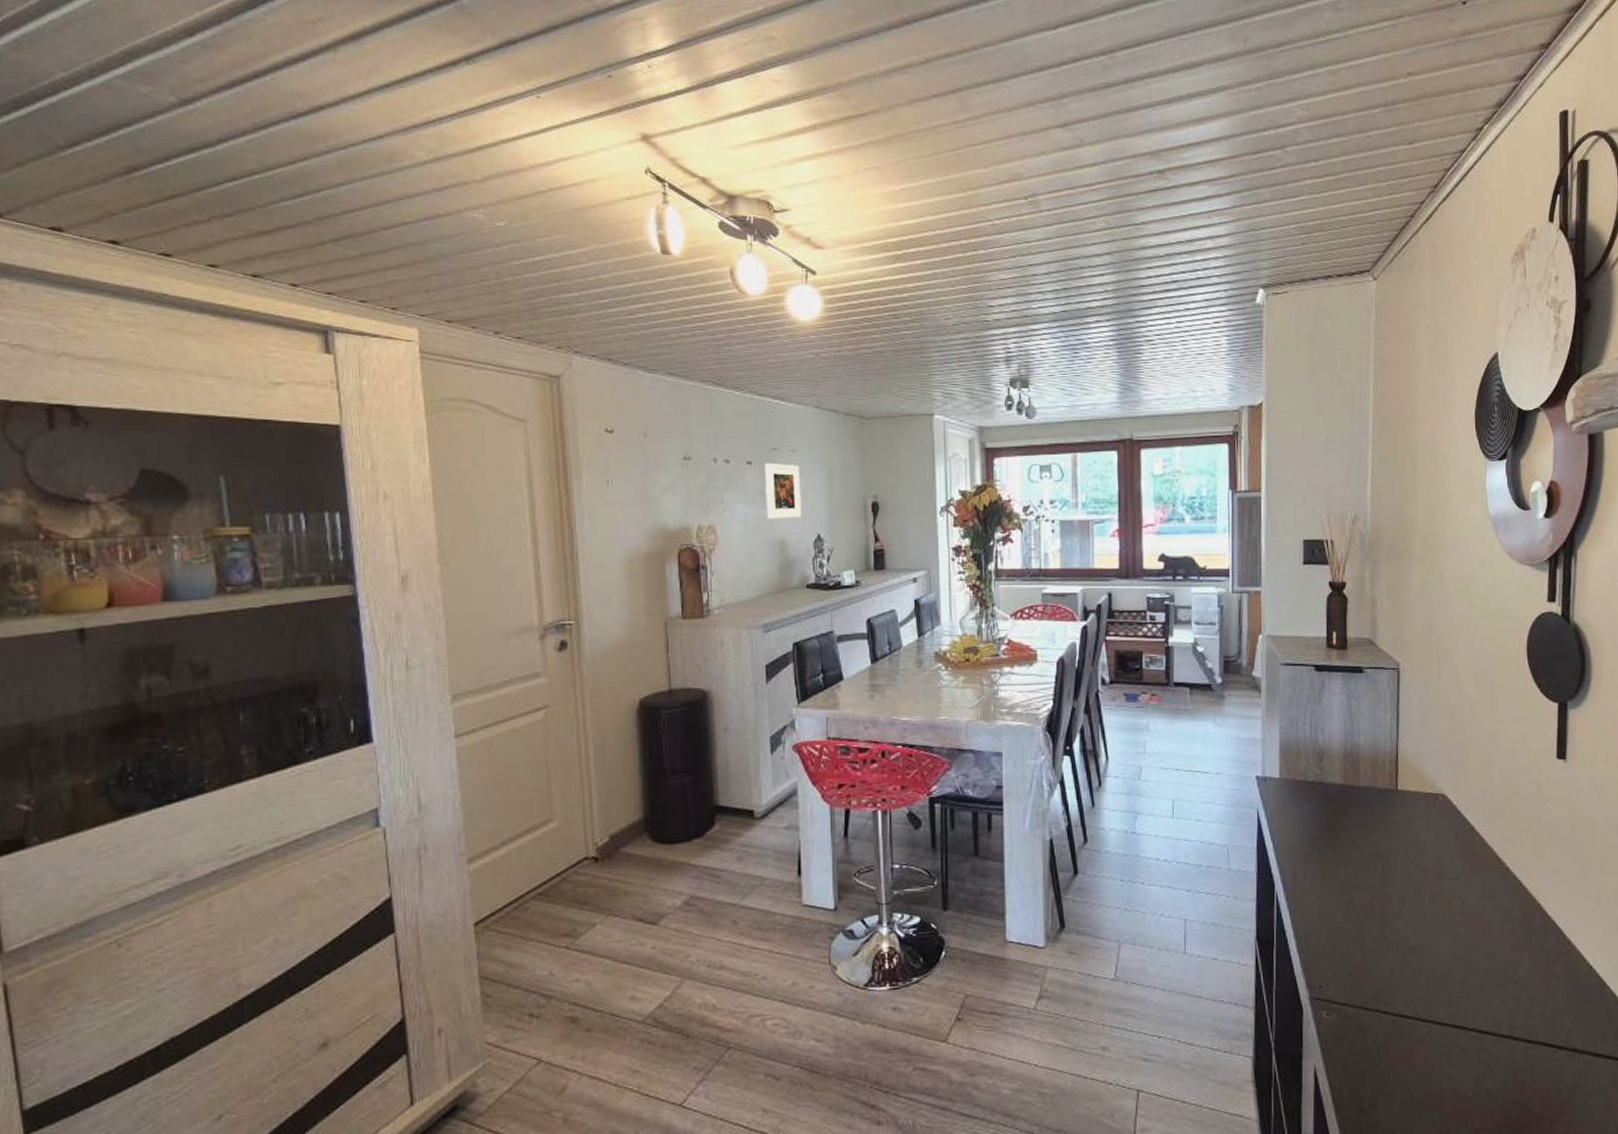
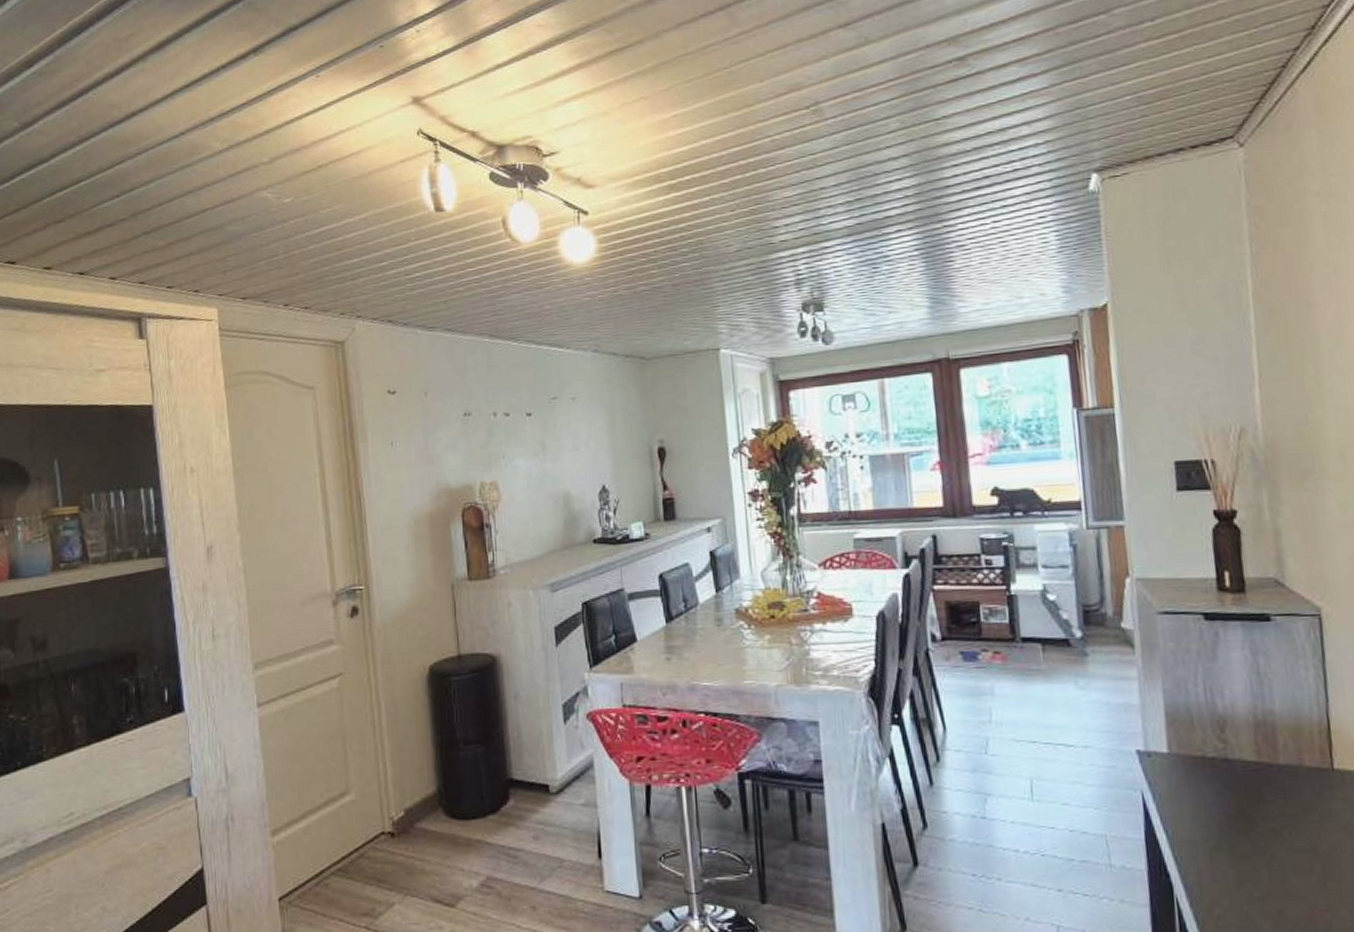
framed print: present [764,463,801,519] -> none [544,413,585,472]

